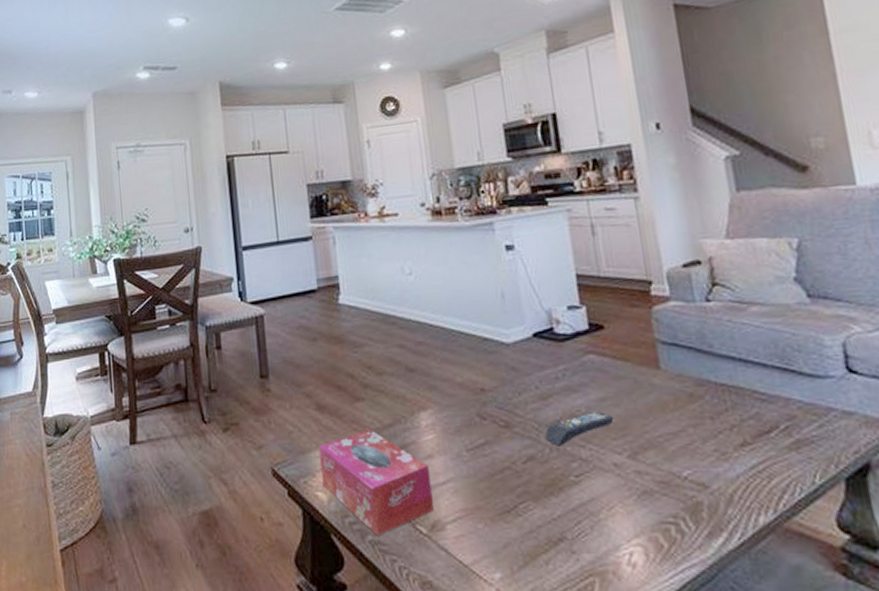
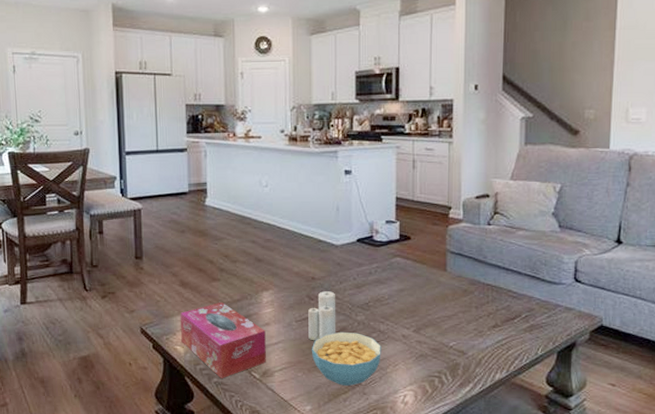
candle: none [481,403,523,477] -> present [308,289,336,341]
cereal bowl: none [491,462,588,541] -> present [311,331,381,386]
remote control: present [545,412,614,446] -> none [356,299,408,322]

